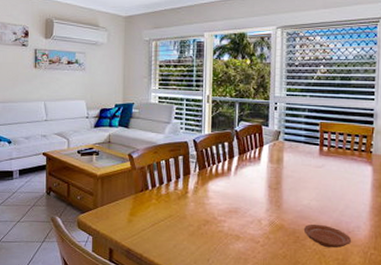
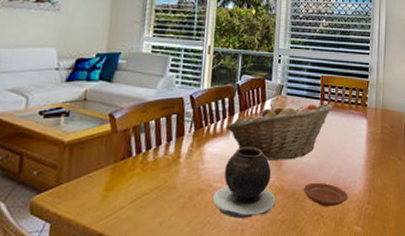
vase: none [217,187,276,250] -> present [212,147,276,219]
fruit basket: none [226,149,334,201] -> present [225,104,333,160]

